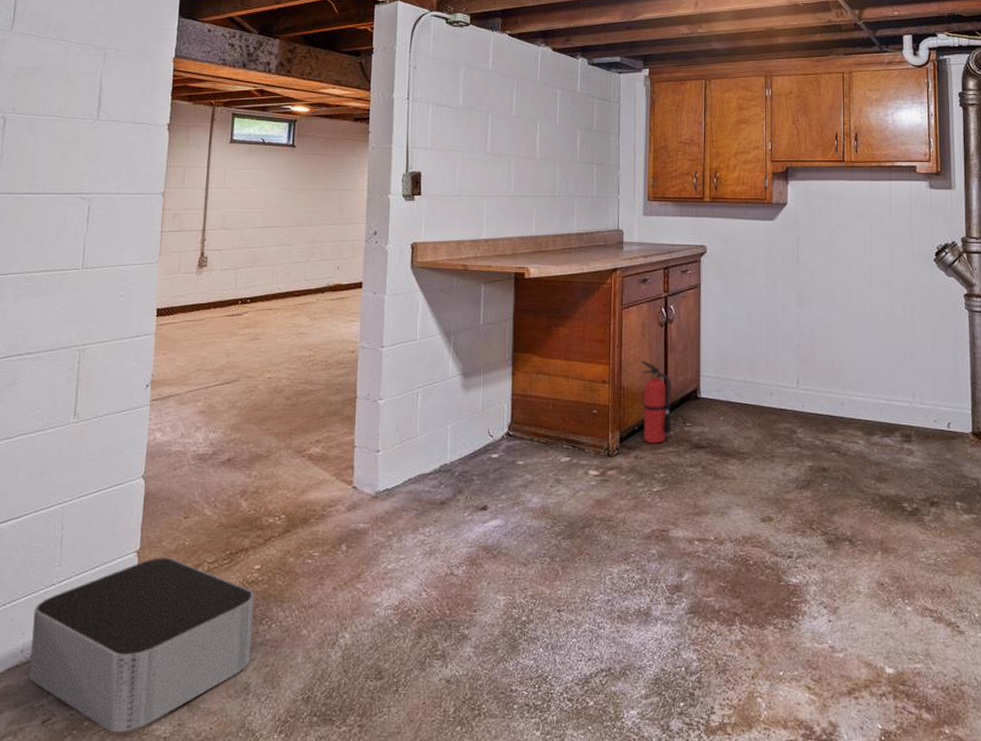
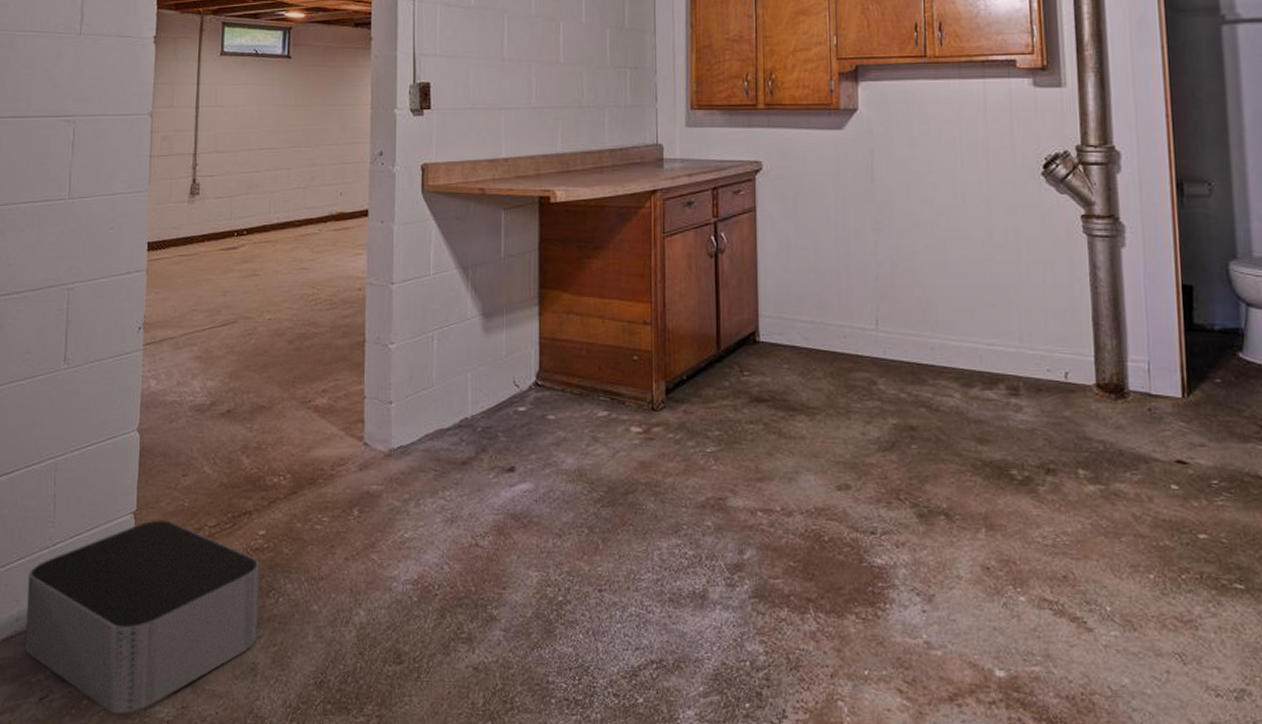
fire extinguisher: present [641,361,672,444] -> none [688,298,725,396]

